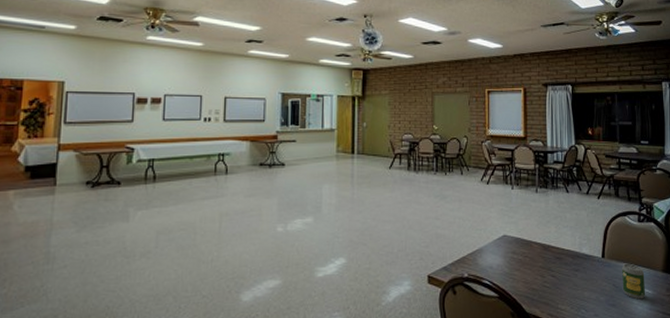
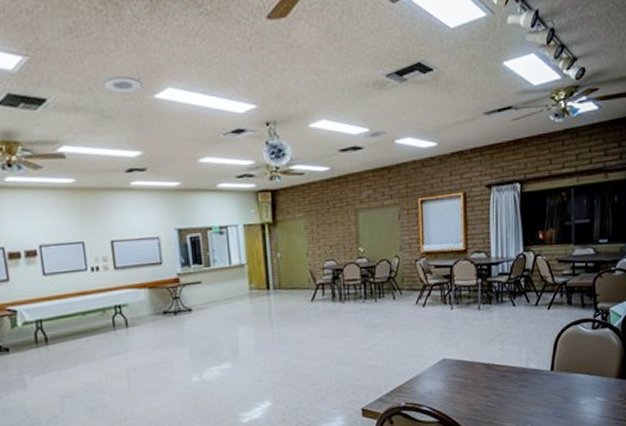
soda can: present [622,263,646,300] -> none [572,373,597,409]

